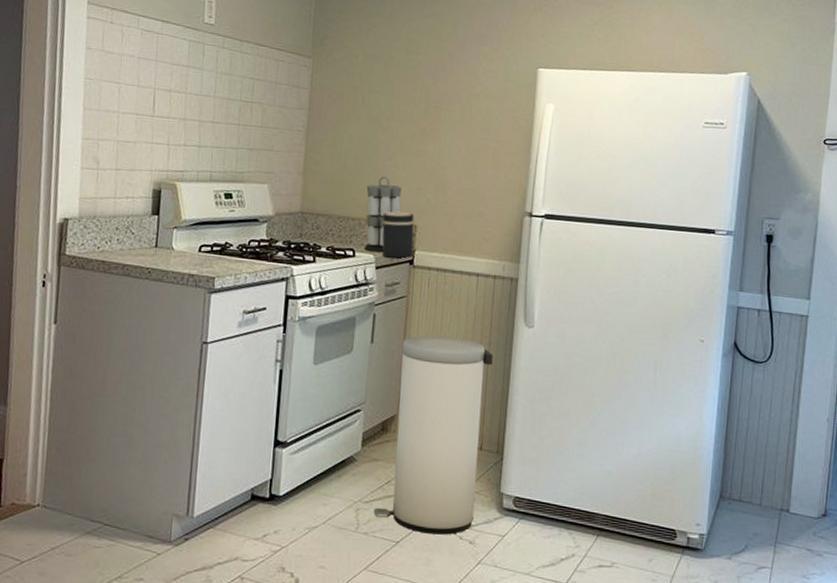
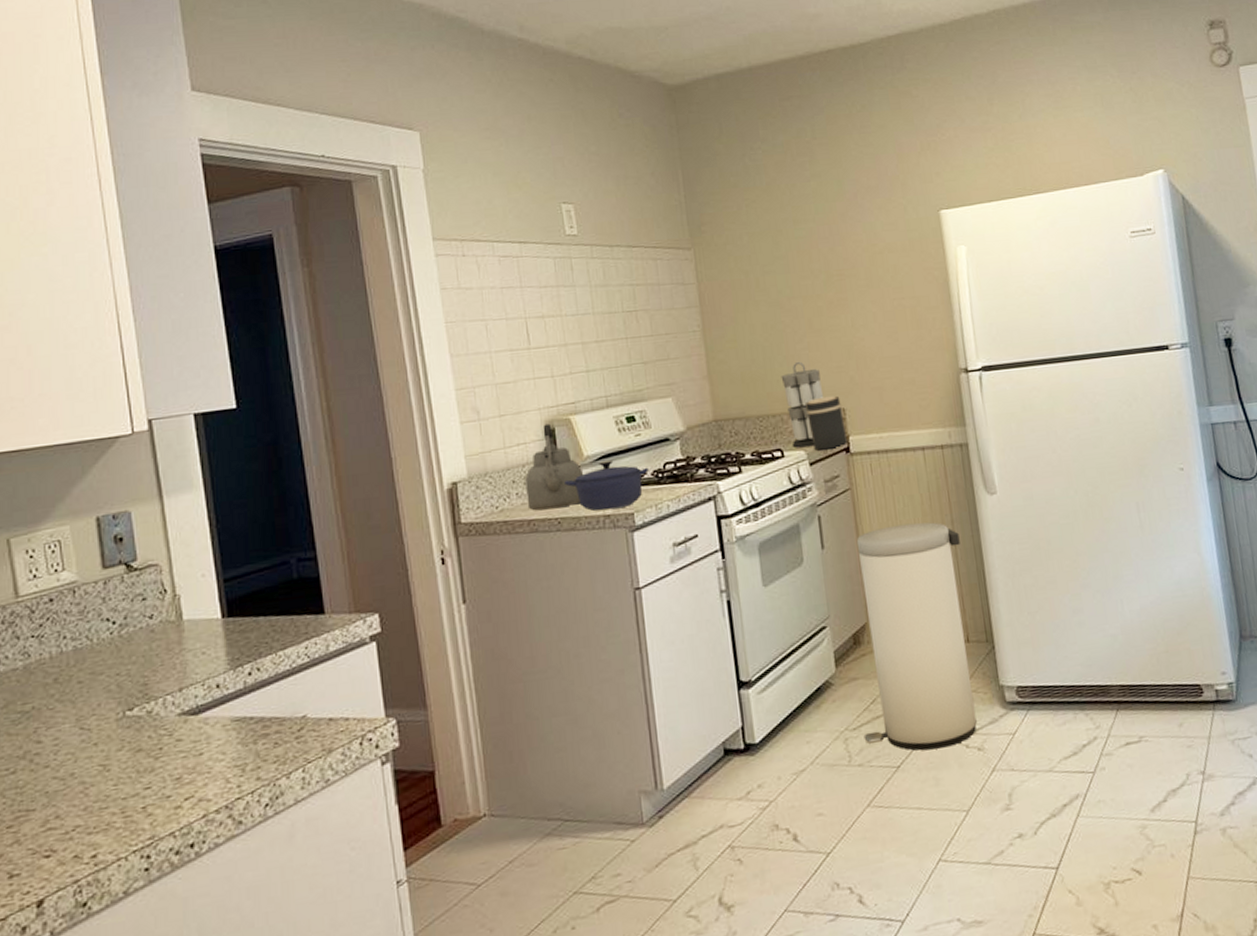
kettle: none [125,184,179,260] -> present [525,423,584,511]
cooking pot: none [160,226,235,271] -> present [564,459,649,512]

